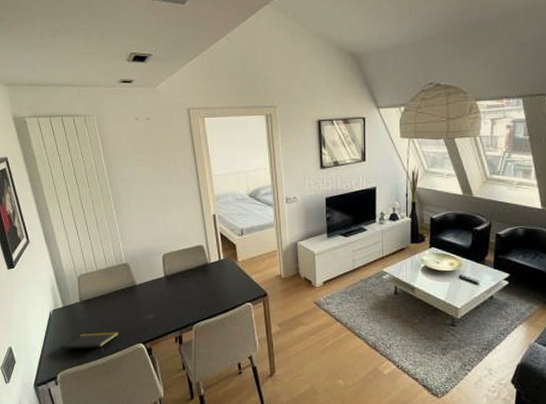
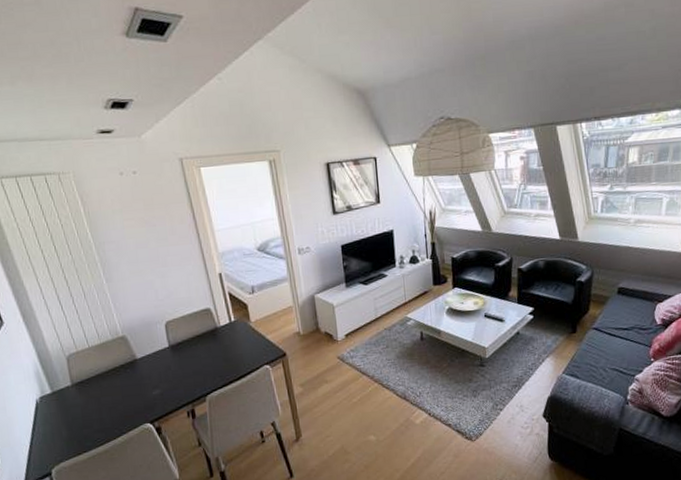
notepad: present [61,332,119,350] -> none [54,413,121,442]

